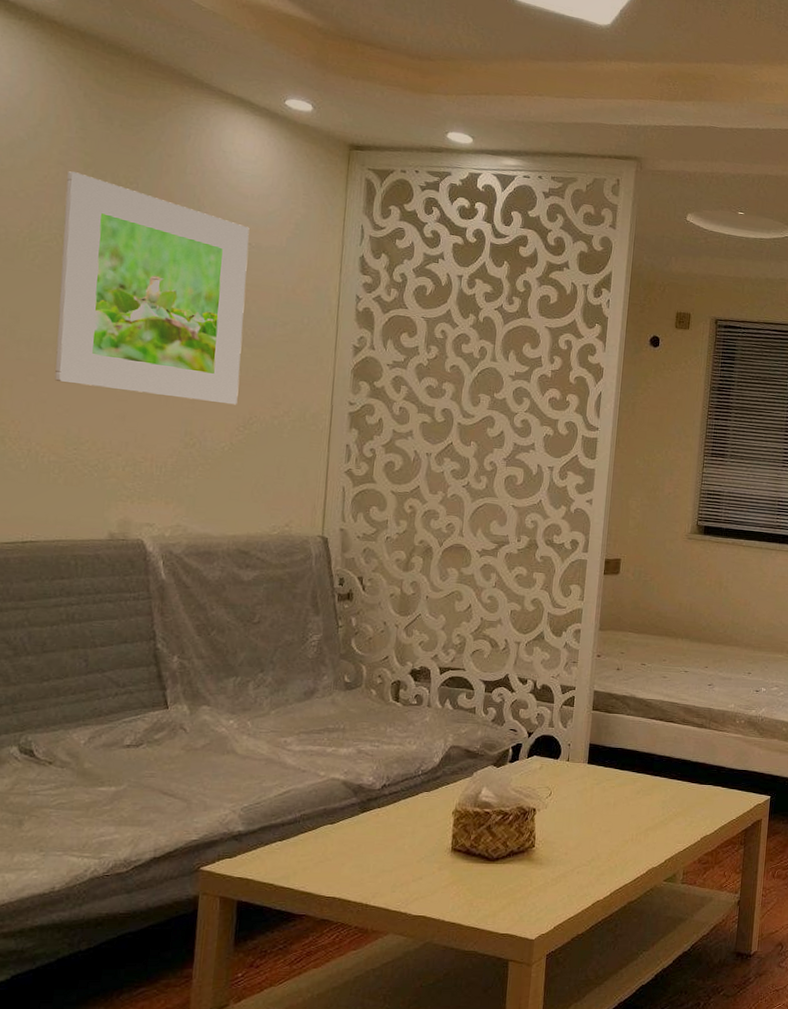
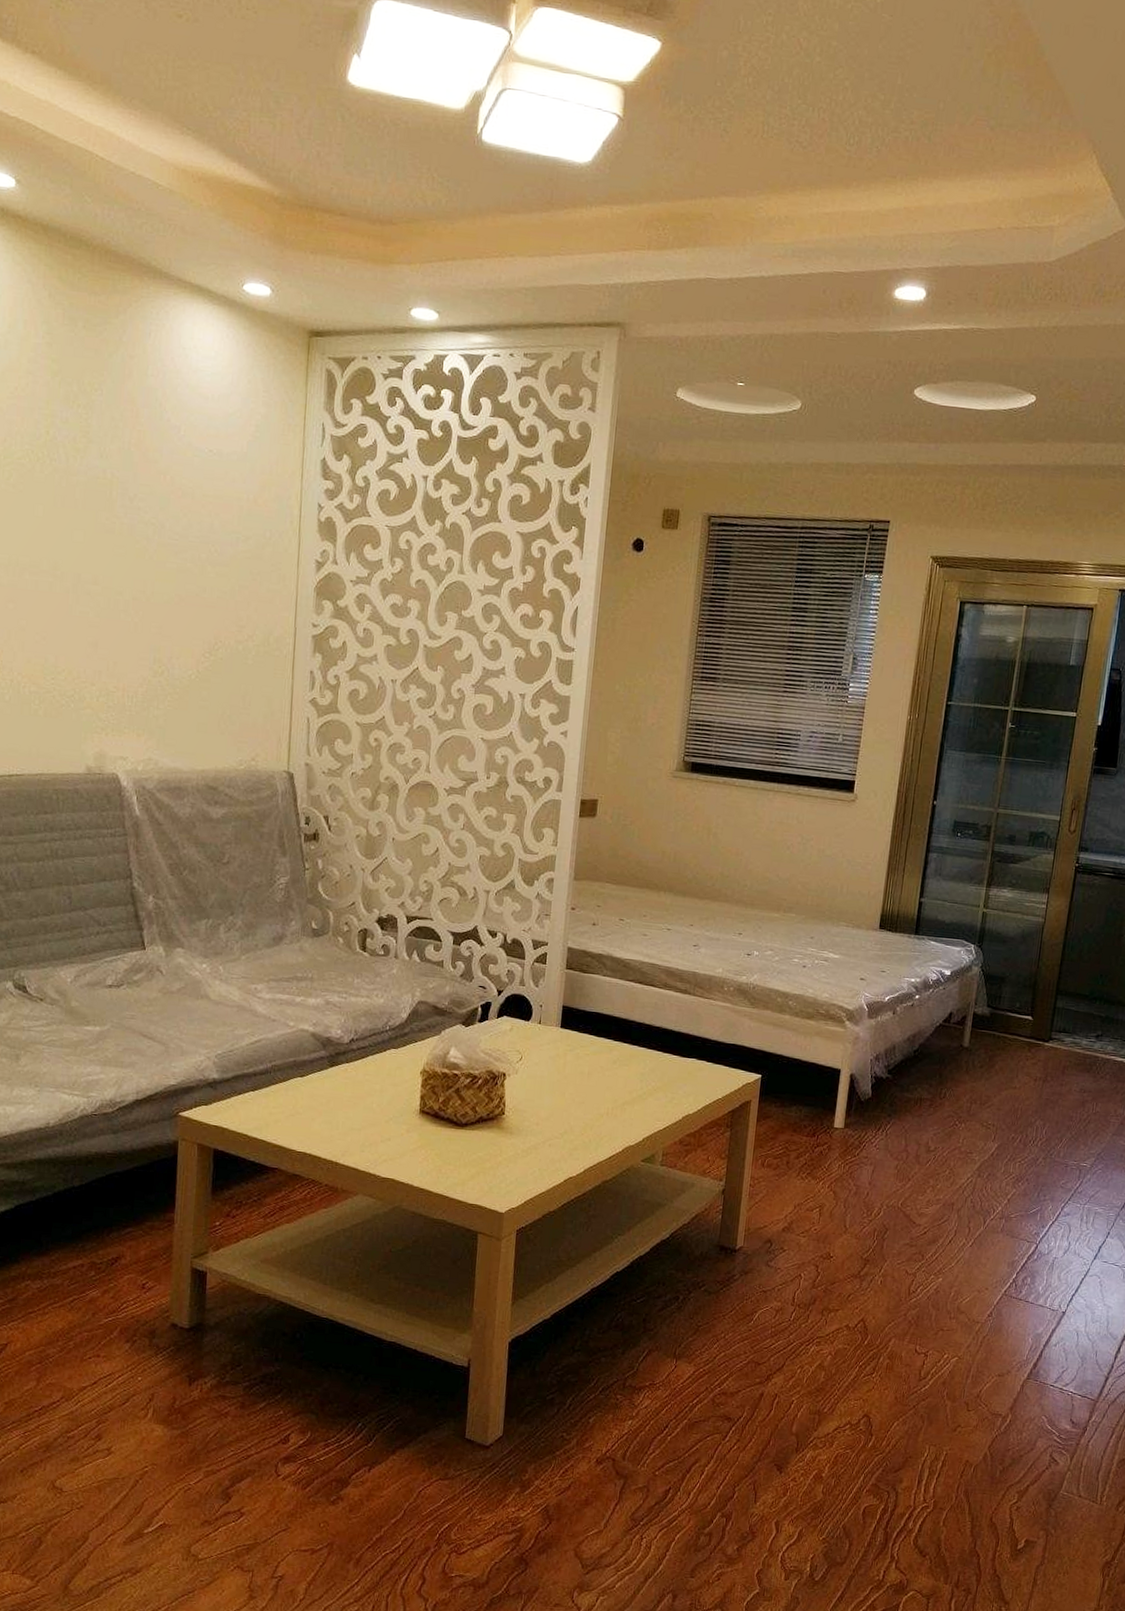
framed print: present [55,171,250,405] -> none [32,381,211,629]

